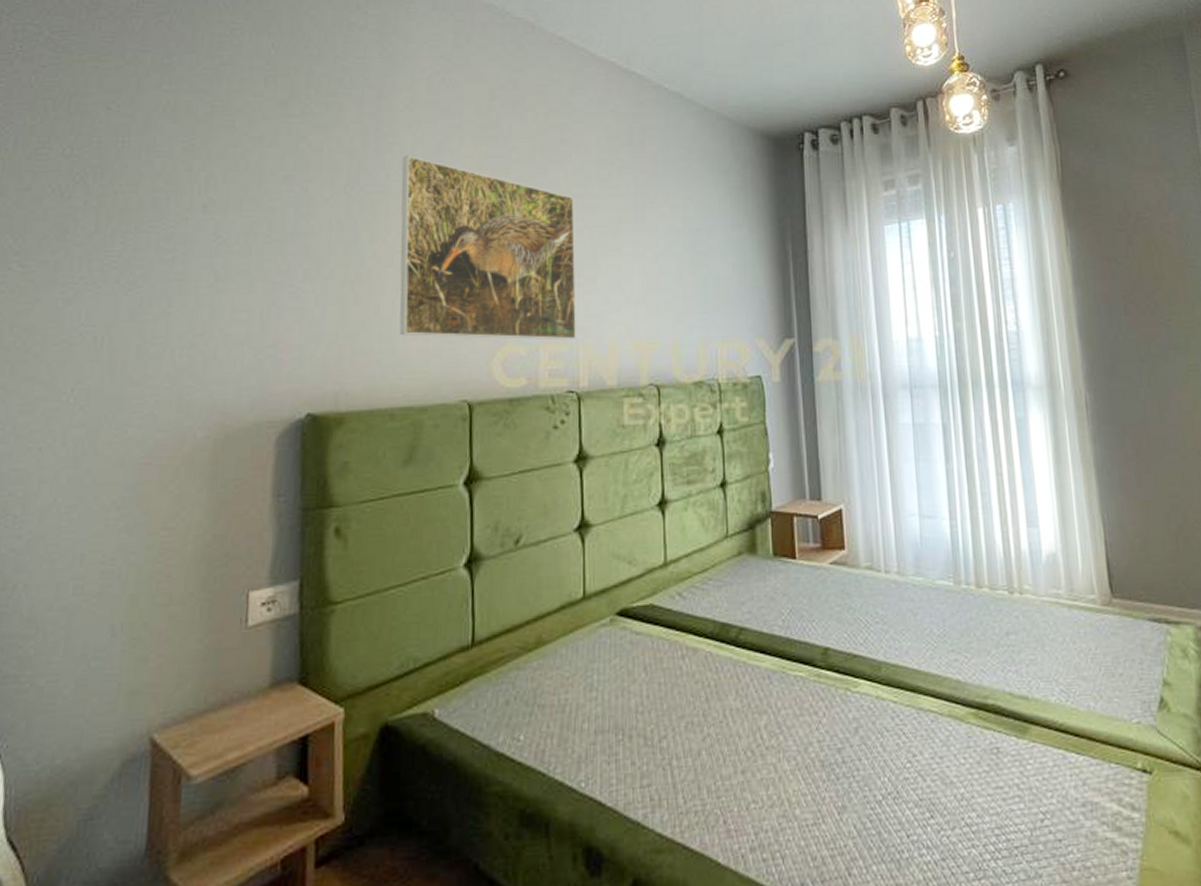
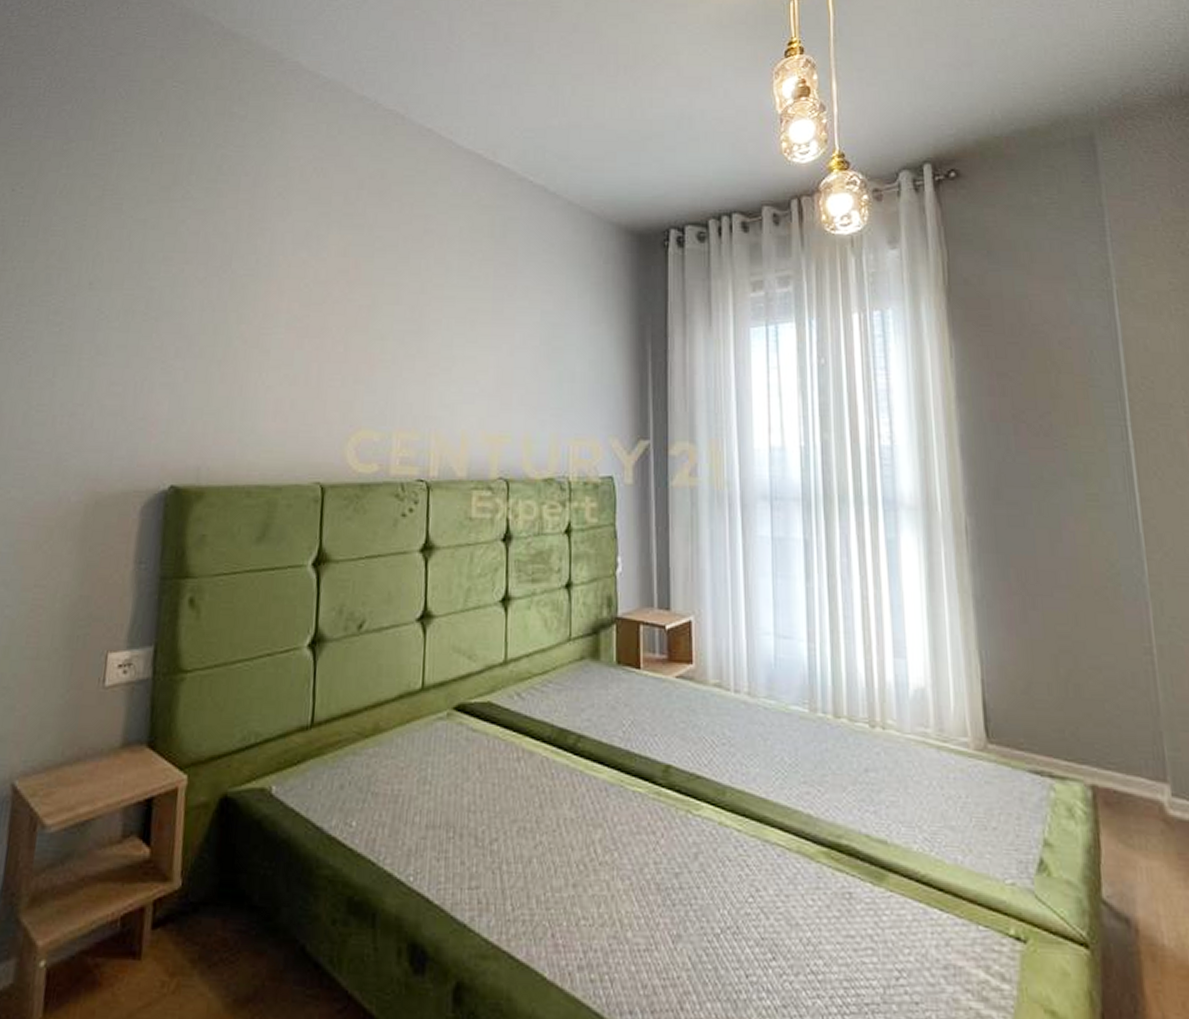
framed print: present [399,154,576,341] -> none [260,240,434,429]

